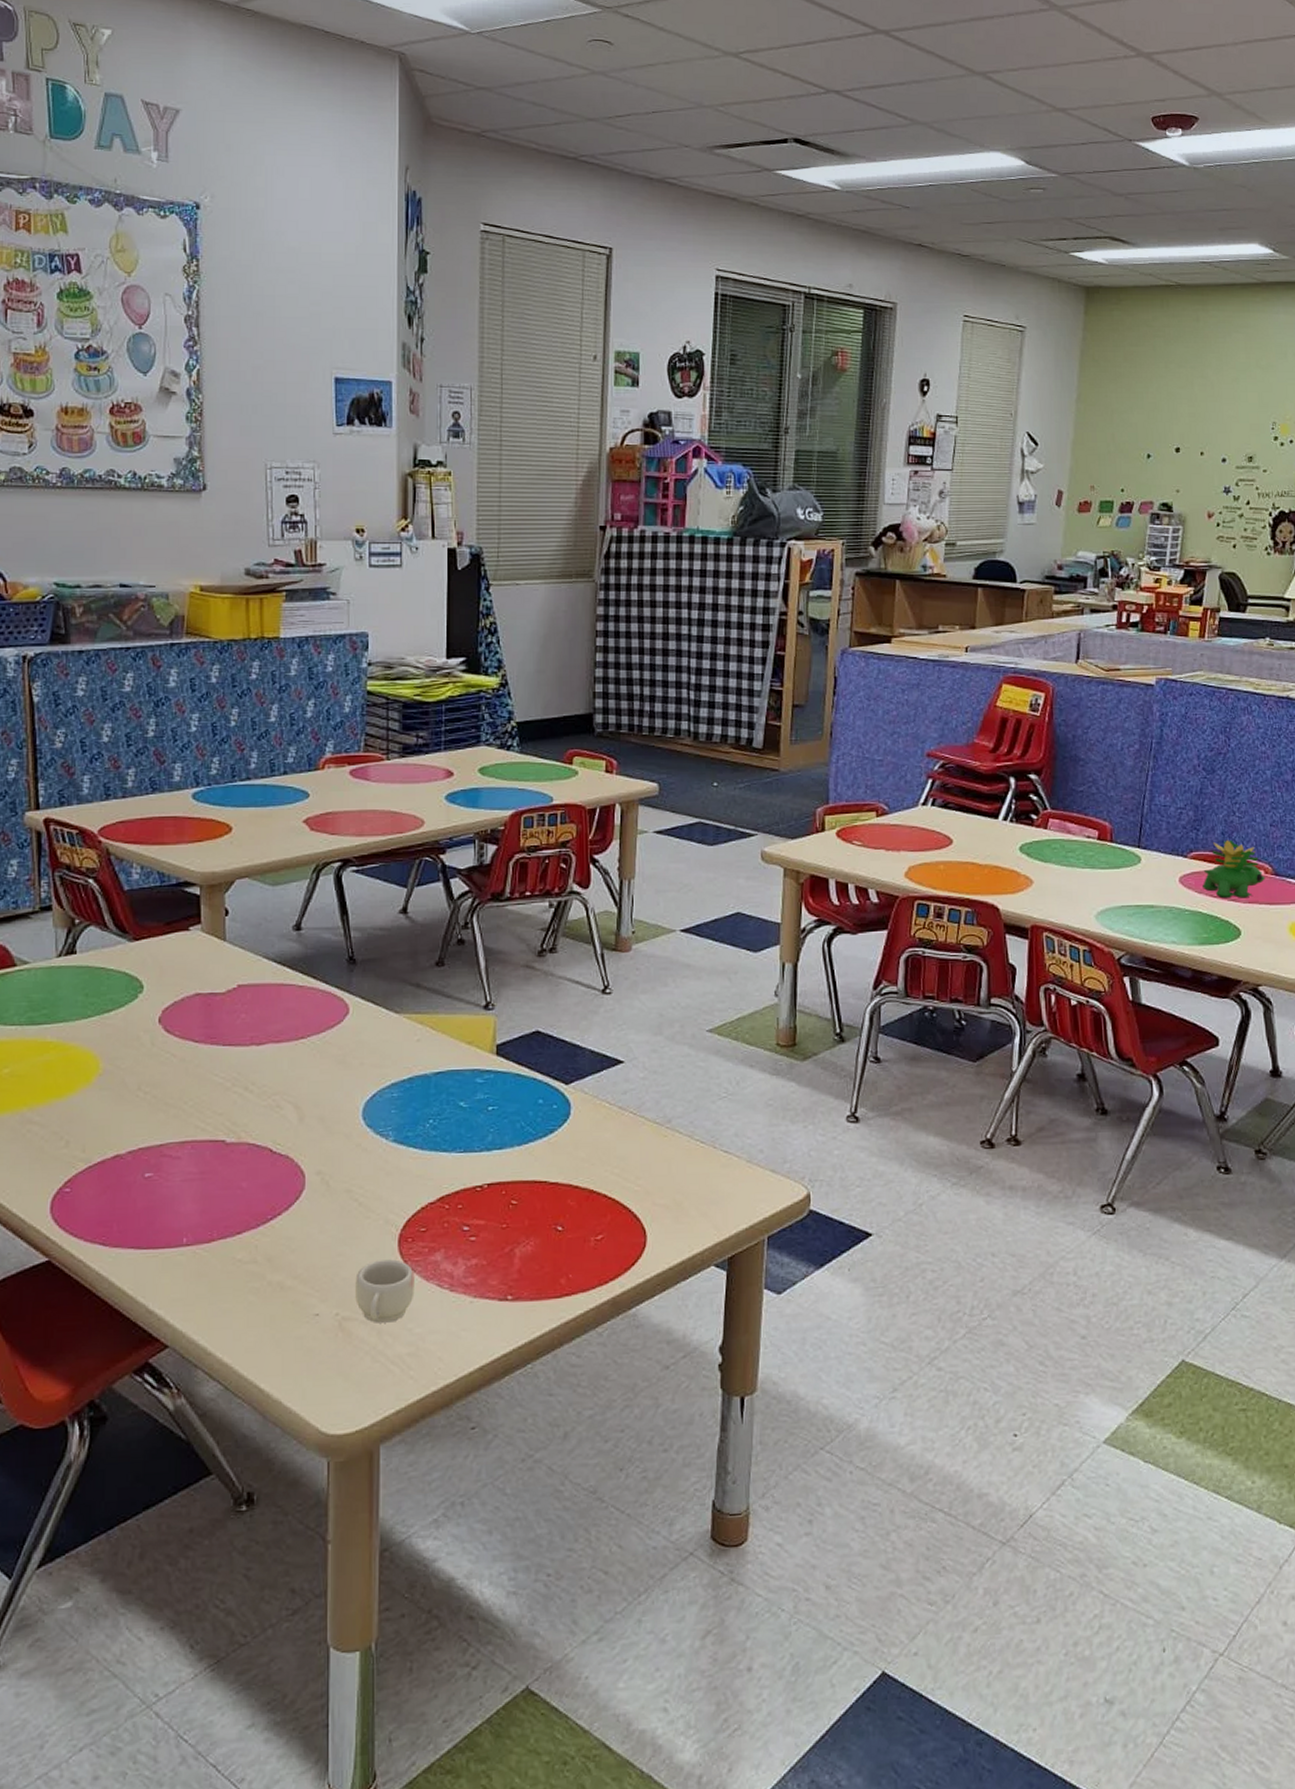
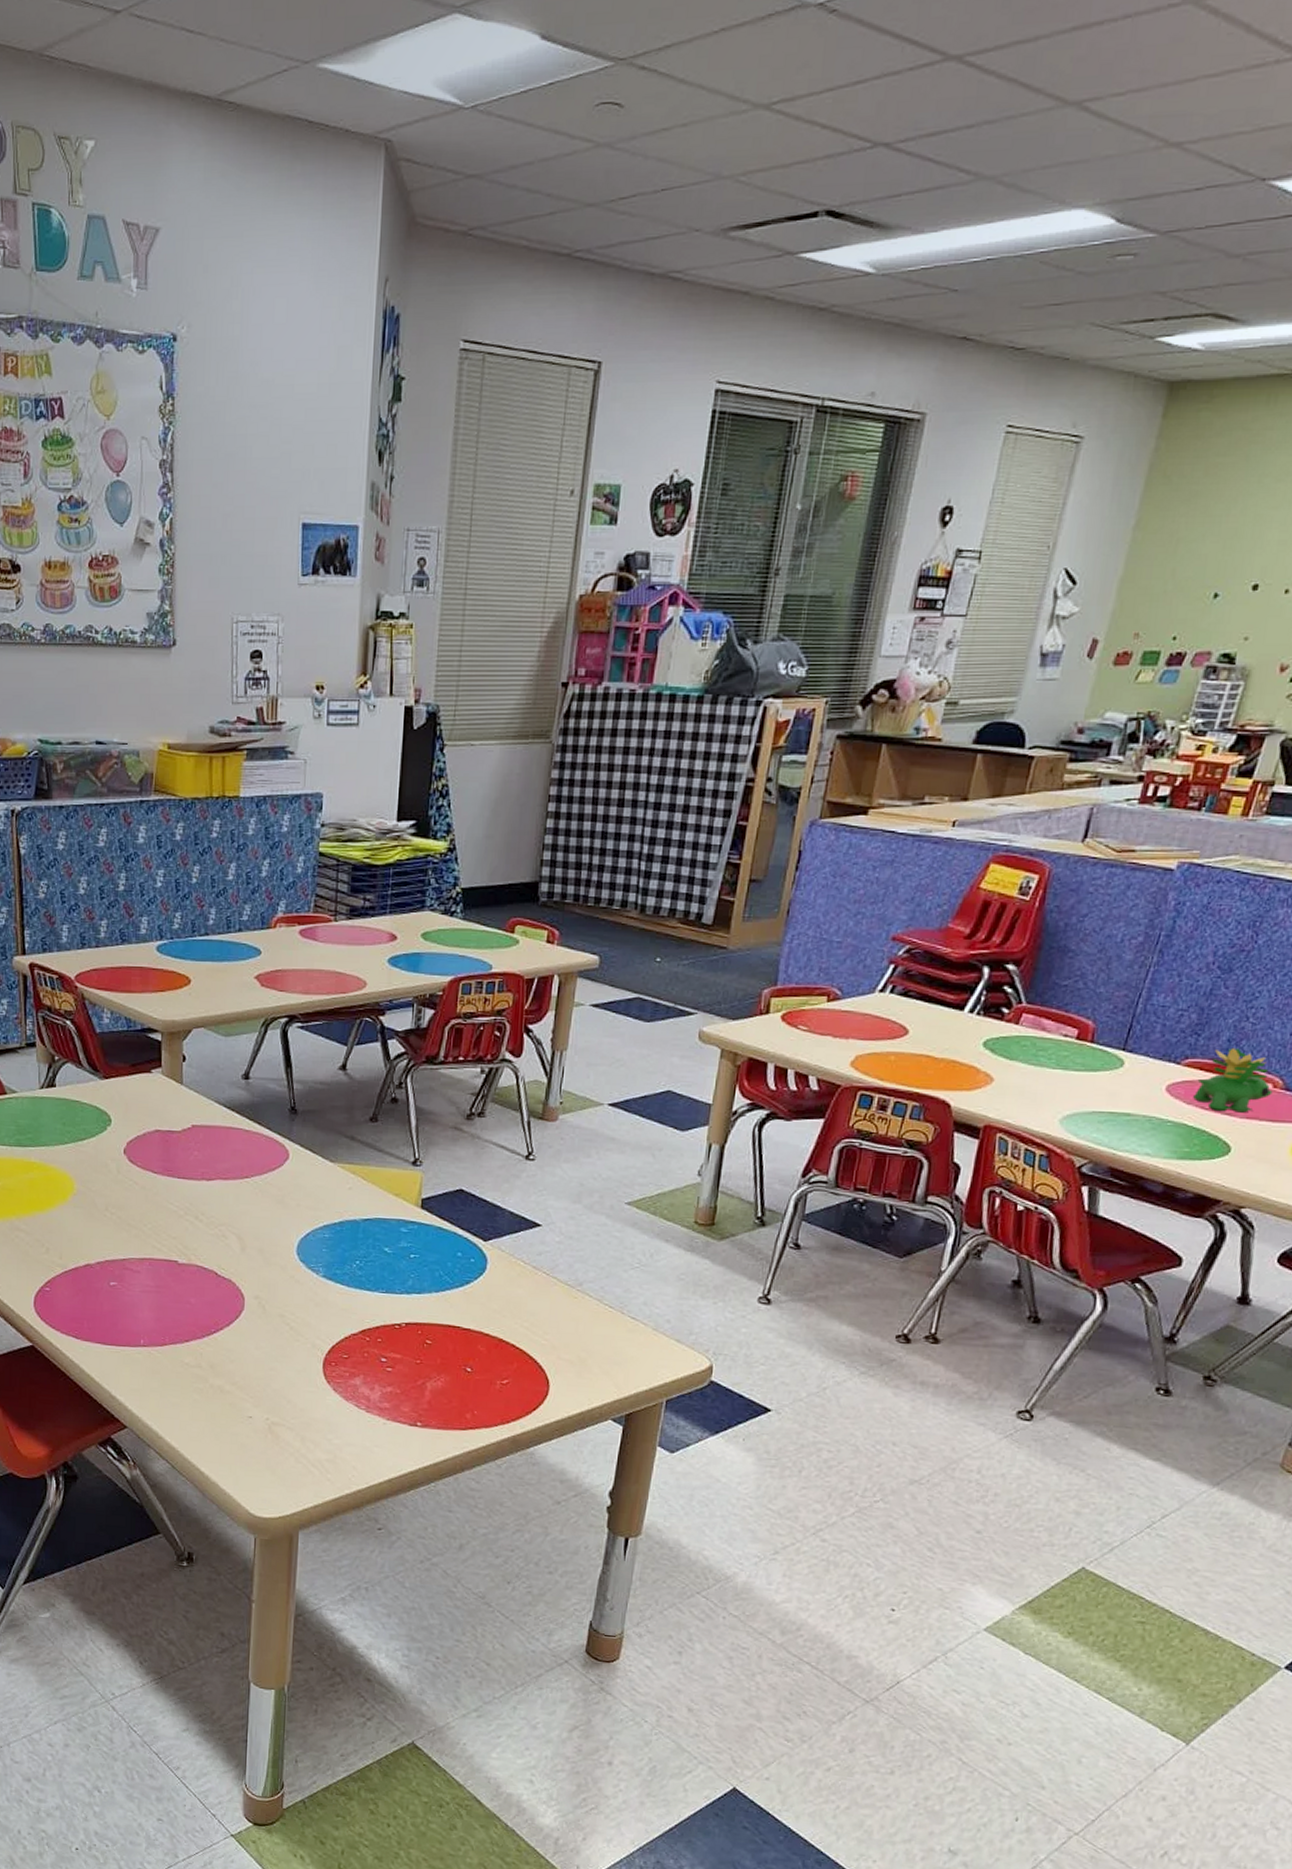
cup: present [355,1259,415,1323] -> none [283,1378,336,1432]

